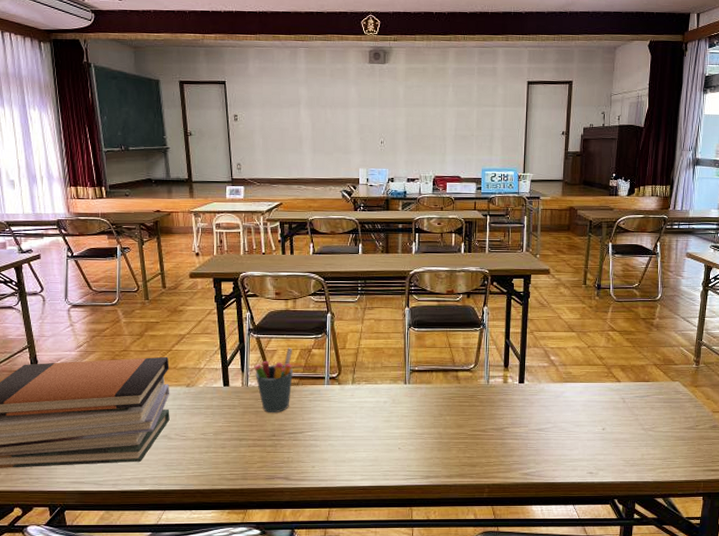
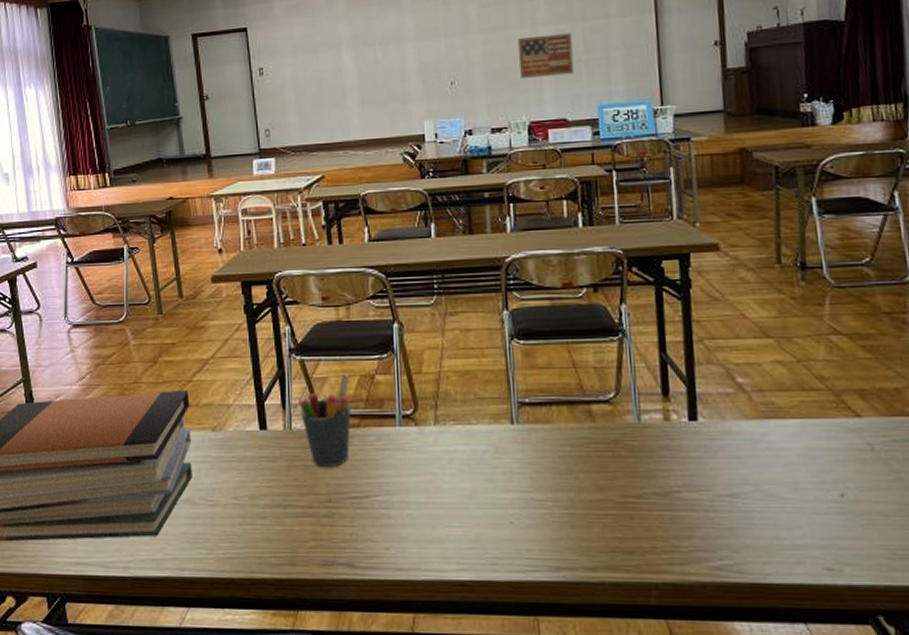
wall art: none [430,114,469,145] -> present [517,33,574,78]

